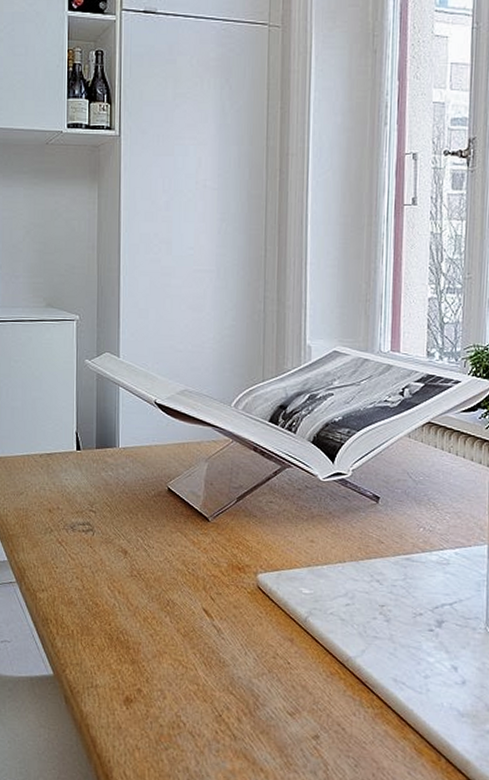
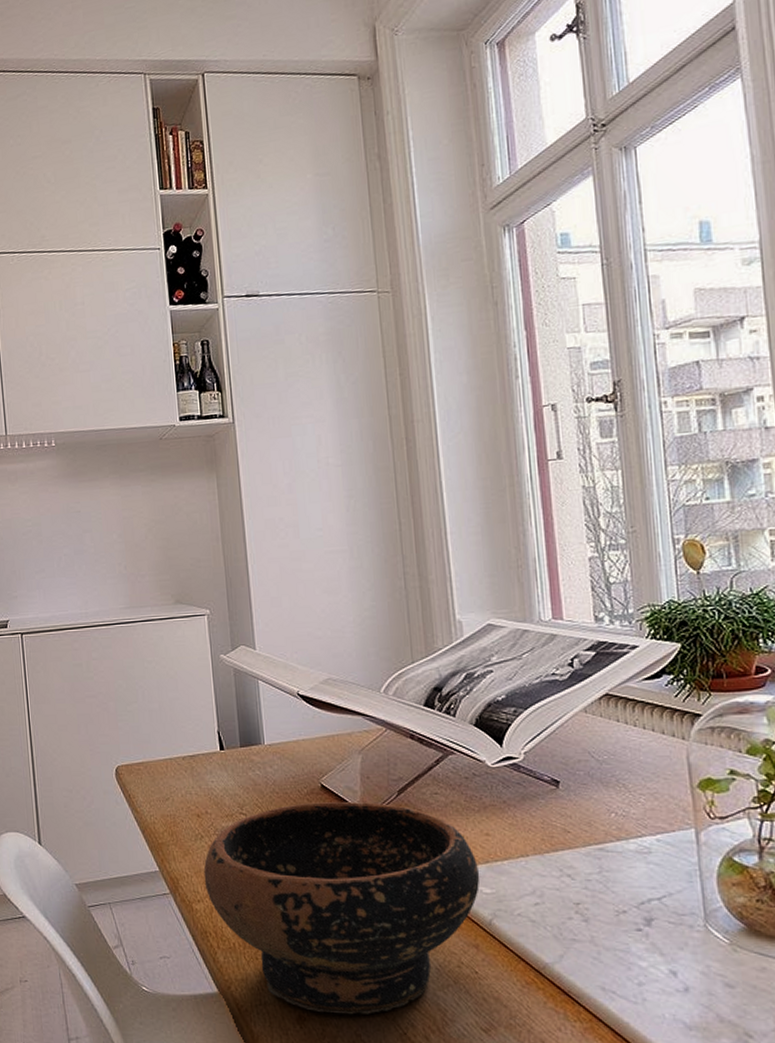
bowl: none [50,504,302,698] -> present [203,802,480,1015]

